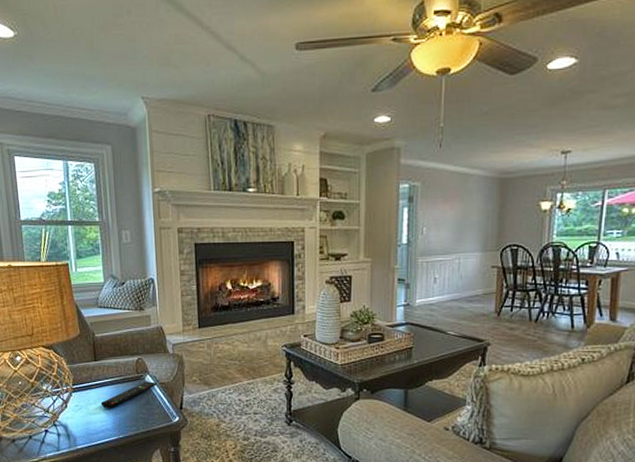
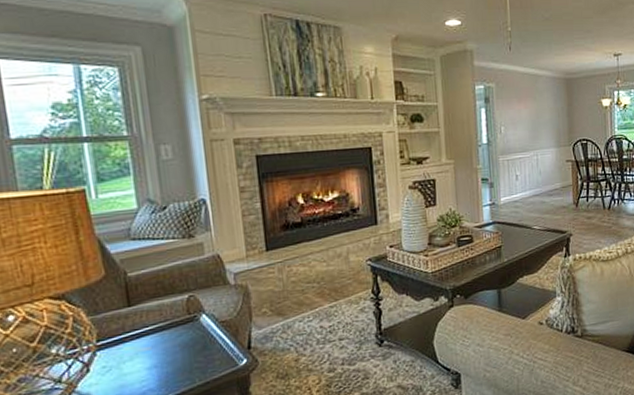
remote control: present [100,381,157,409] -> none [139,321,216,364]

